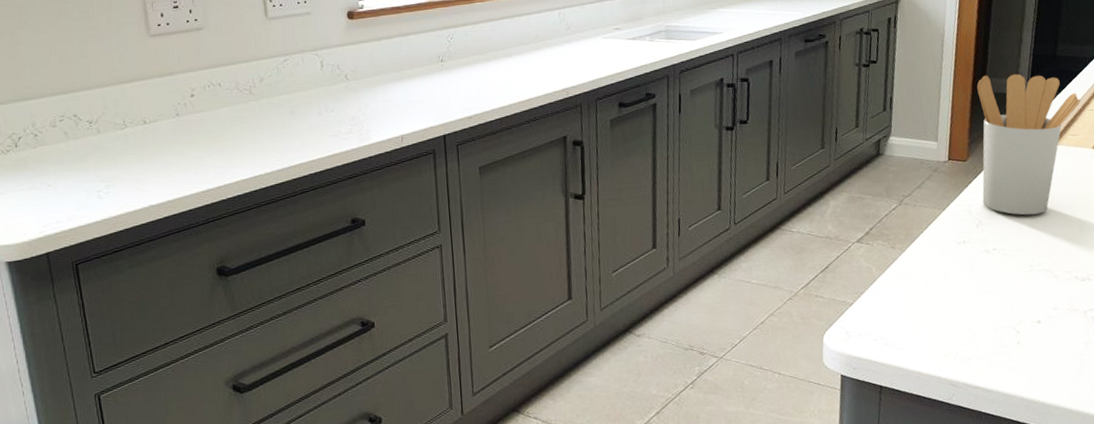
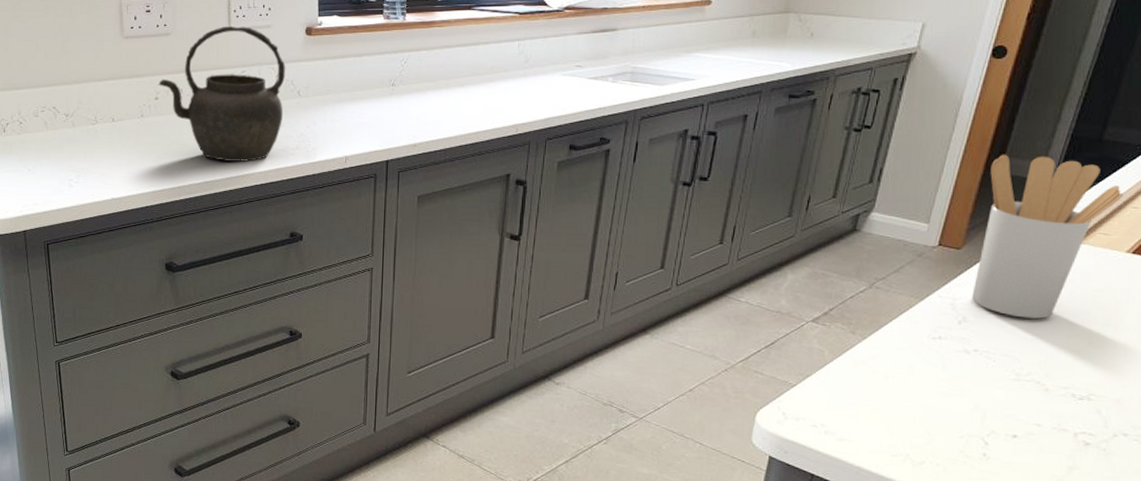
kettle: none [192,15,332,153] -> present [157,25,285,162]

